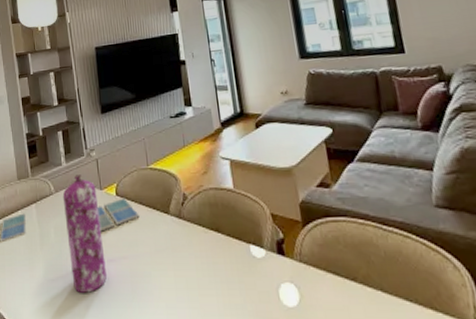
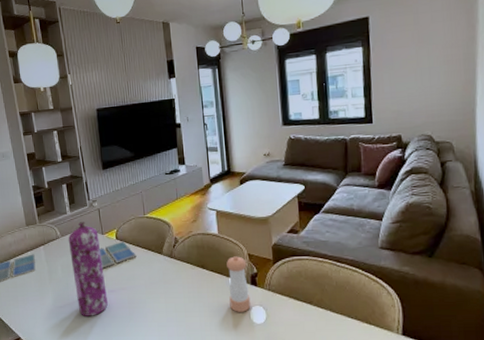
pepper shaker: none [245,216,279,291] -> present [226,256,251,312]

